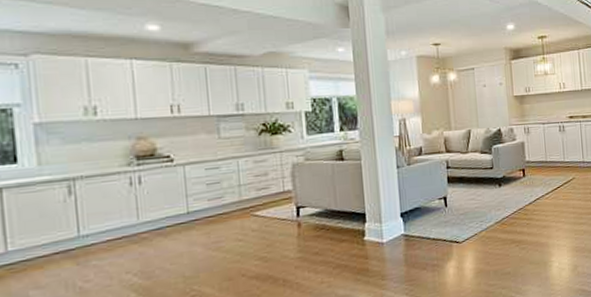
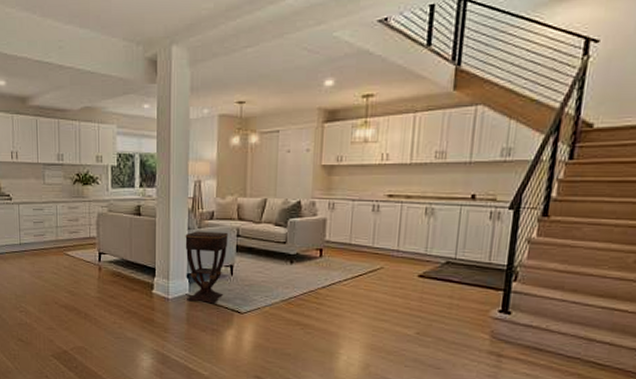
side table: none [394,165,441,241] -> present [185,231,229,304]

